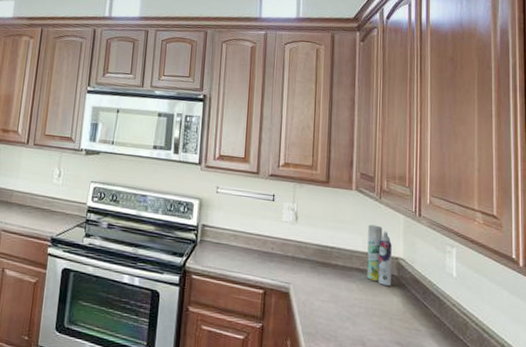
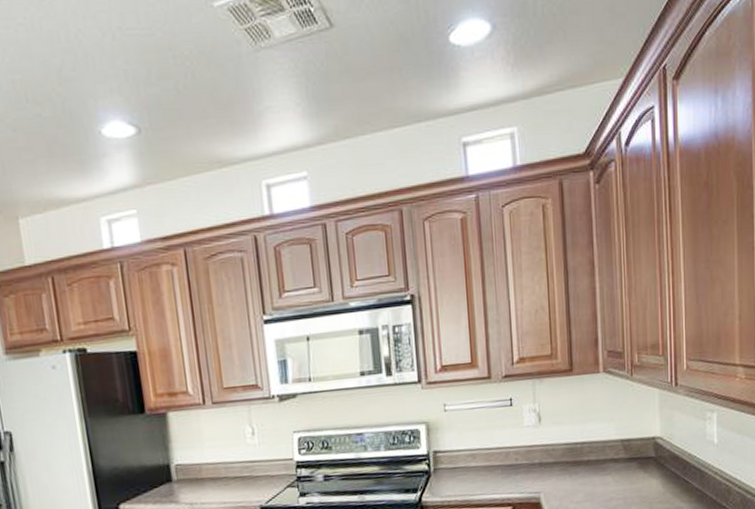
aerosol can: present [367,224,392,286] -> none [620,406,650,471]

